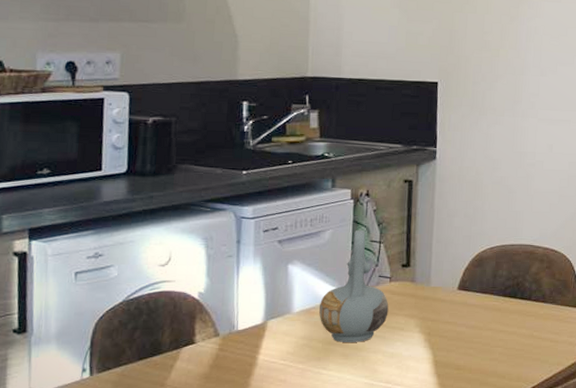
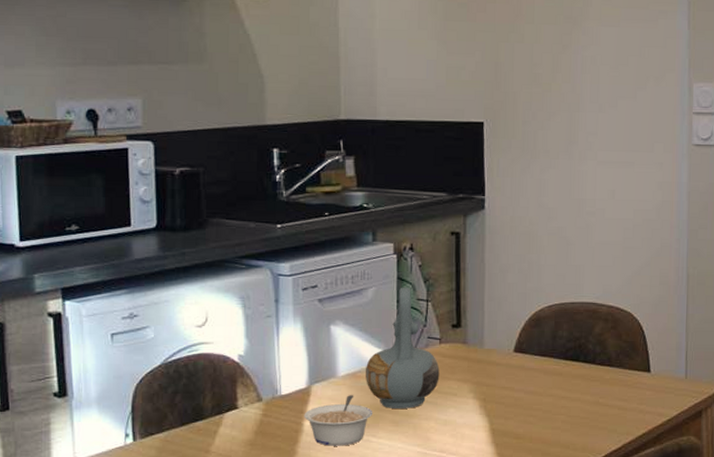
legume: none [258,330,325,378] -> present [304,395,373,446]

